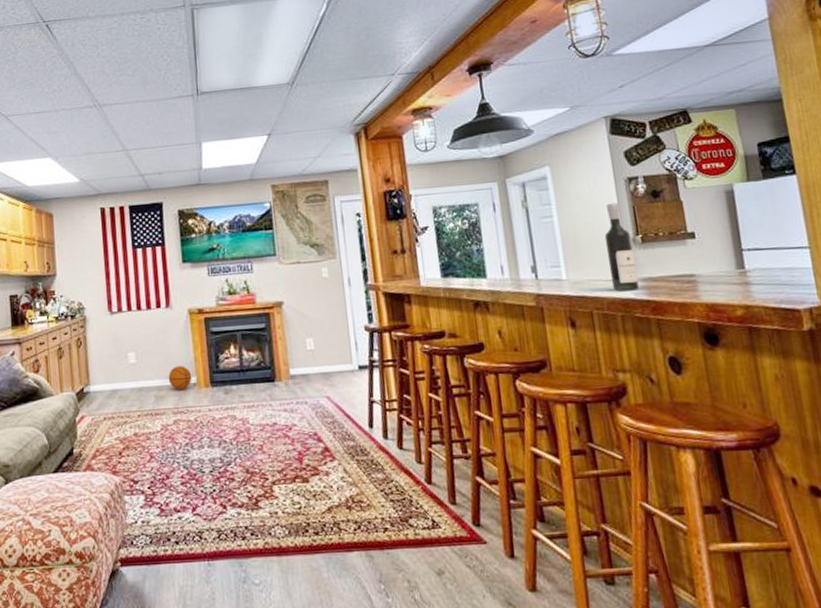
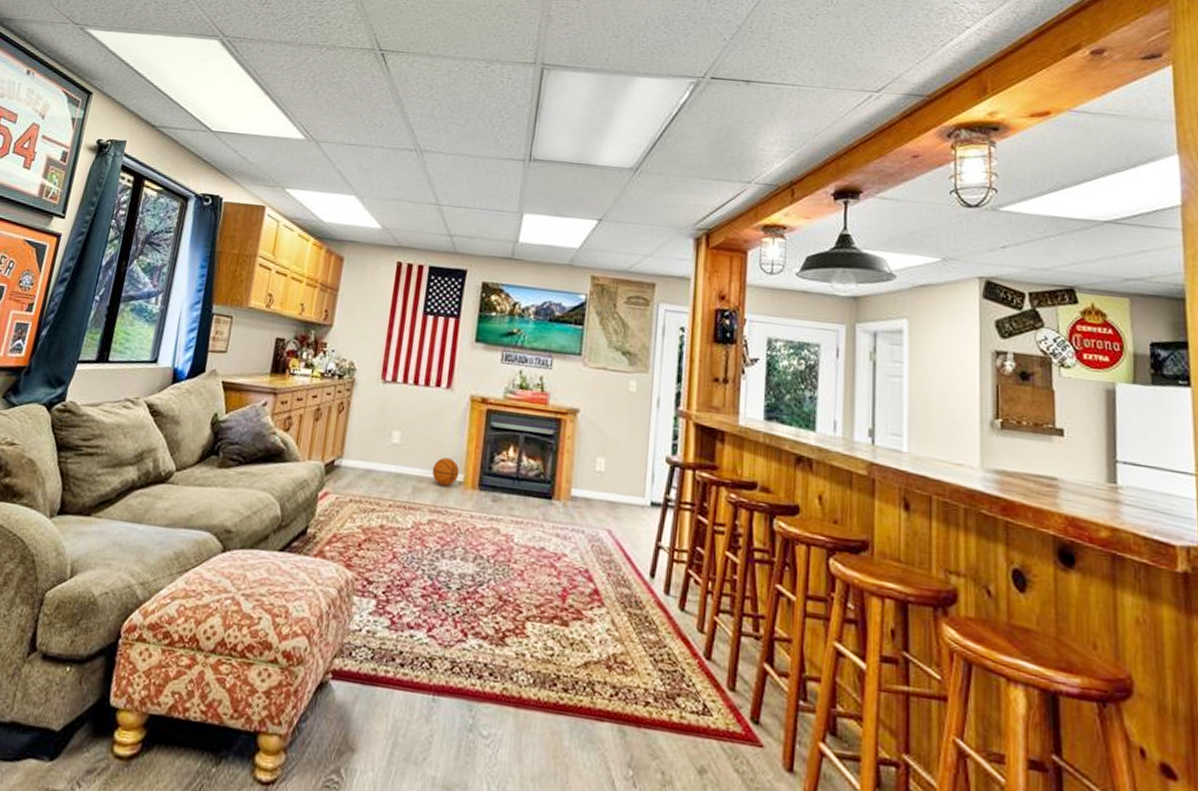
bottle: present [604,202,639,292] -> none [958,375,991,483]

